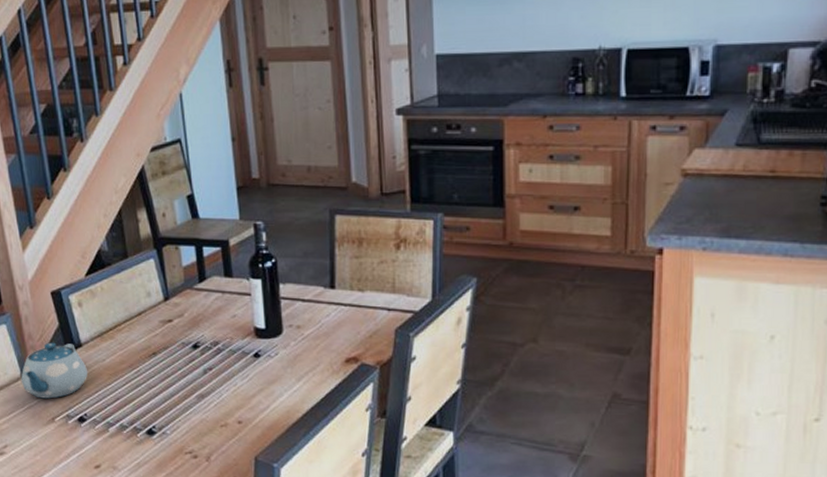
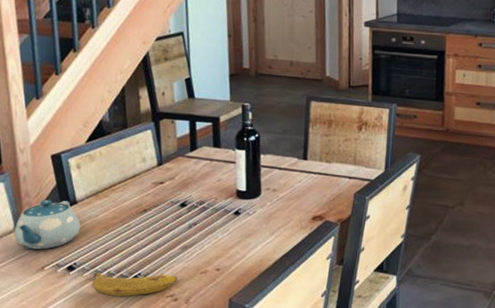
fruit: none [100,425,196,453] -> present [88,273,178,297]

